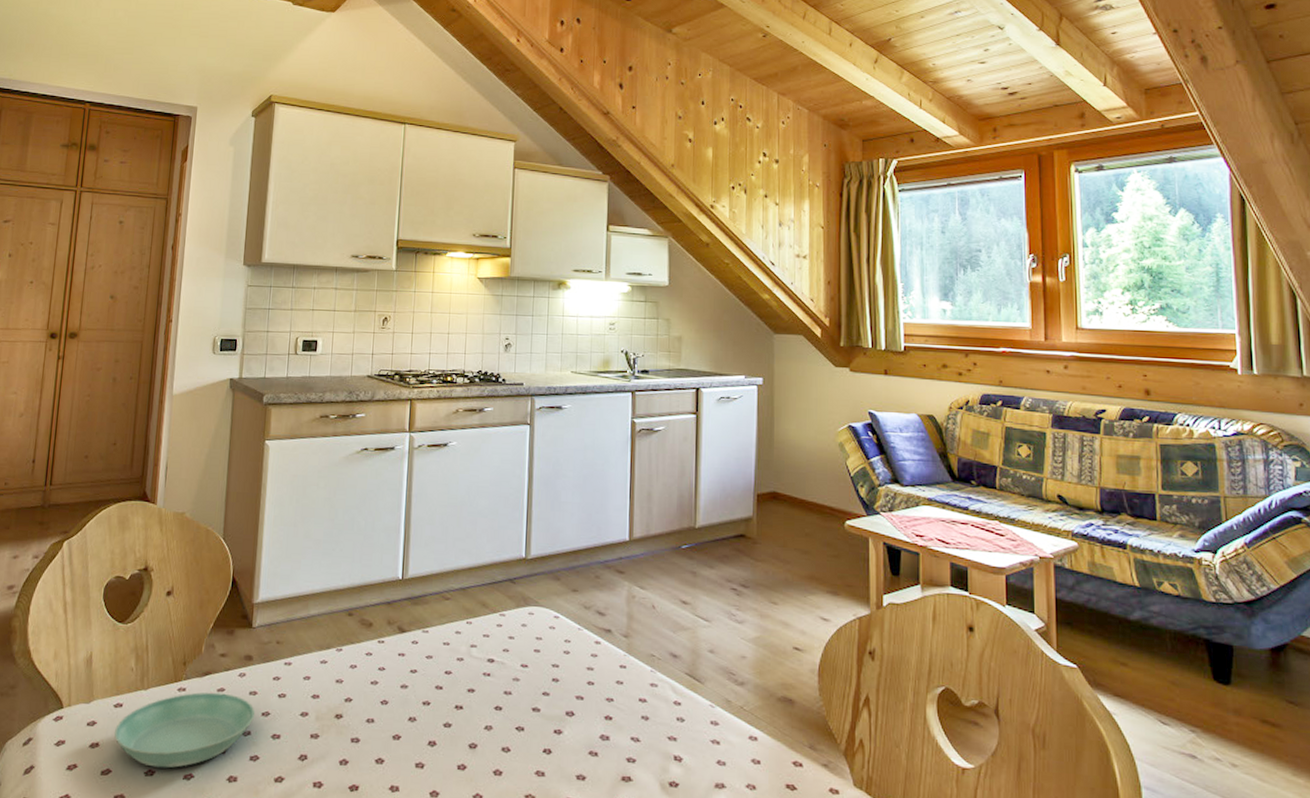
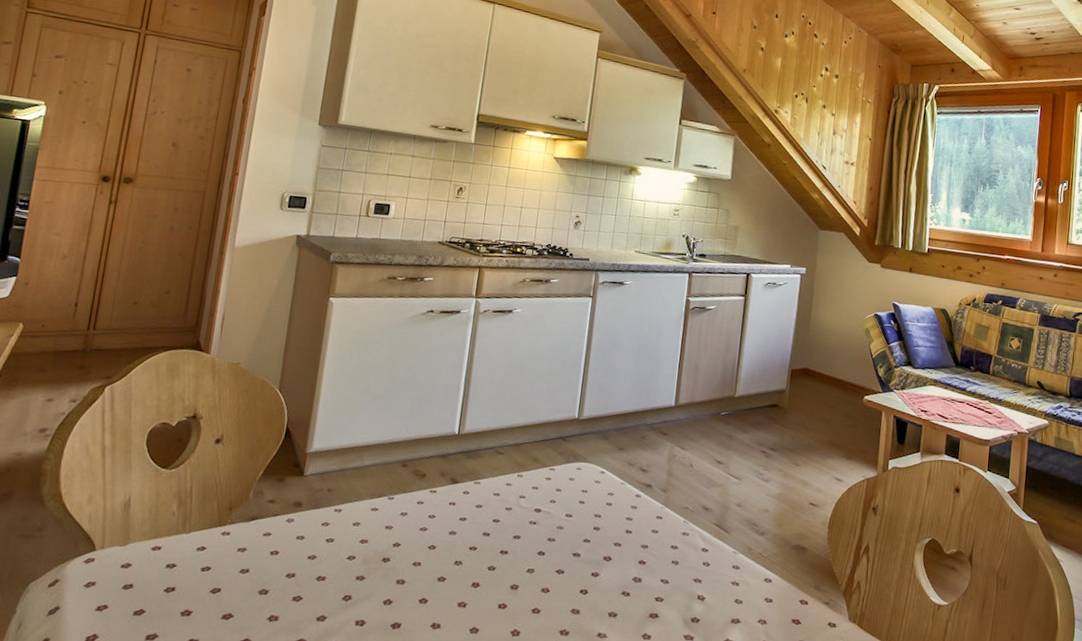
saucer: present [114,692,255,768] -> none [150,536,301,609]

